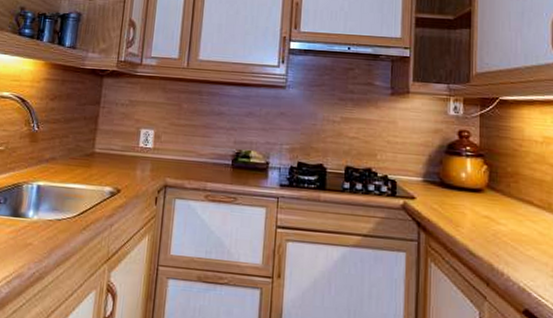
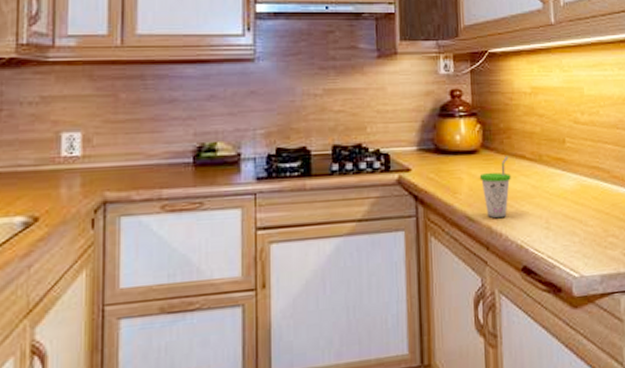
cup: none [483,199,516,259] -> present [479,156,511,219]

